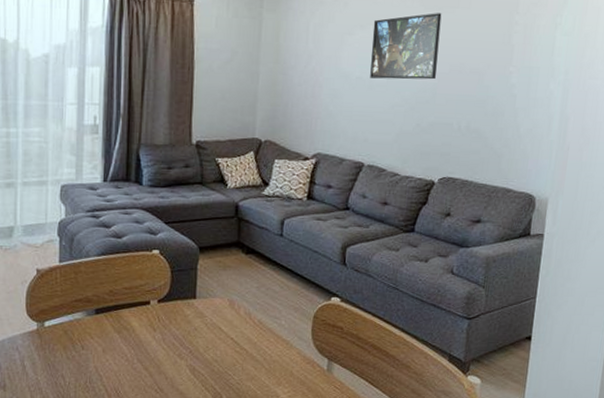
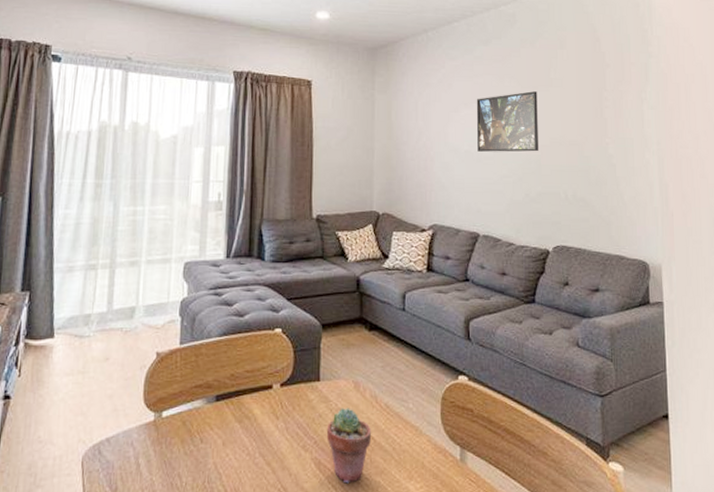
potted succulent: none [201,323,245,387] -> present [326,408,372,484]

